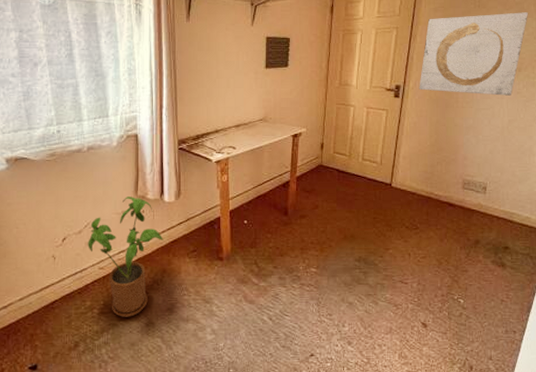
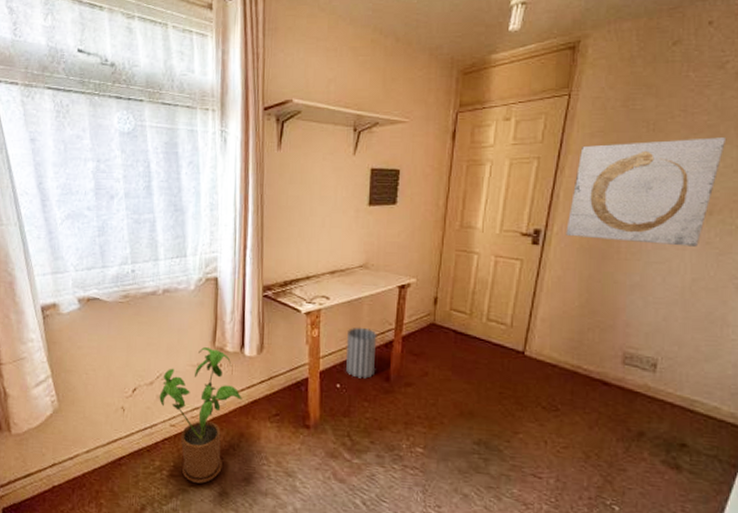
wastebasket: none [251,171,276,214] -> present [345,327,377,379]

